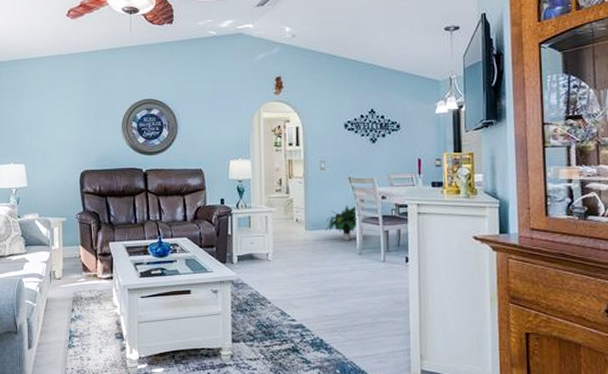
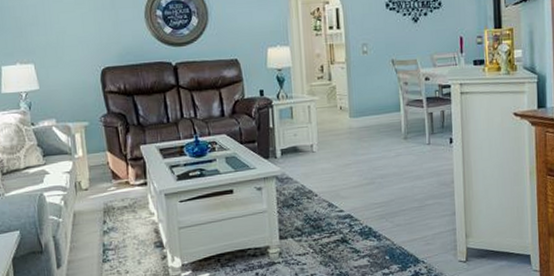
potted plant: present [325,205,358,241] -> none [370,89,403,126]

